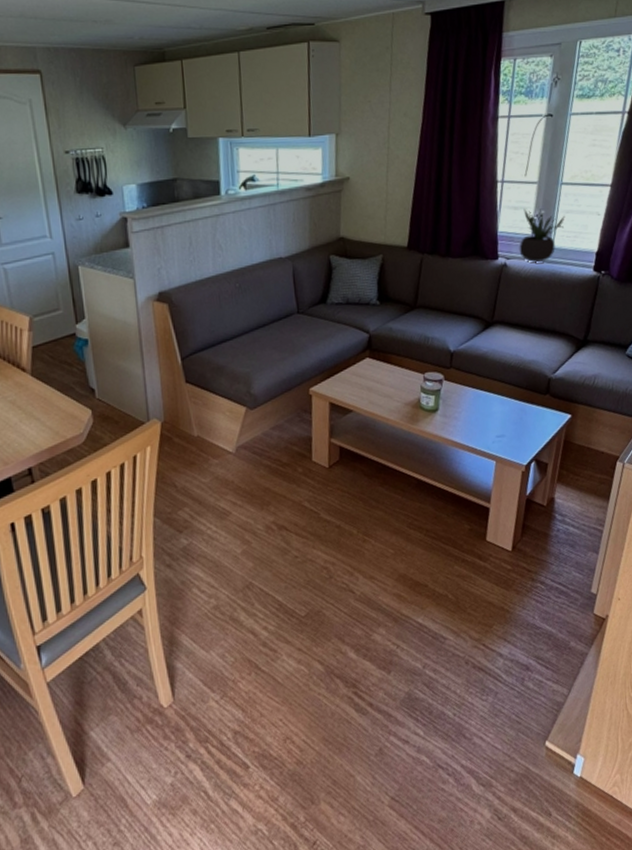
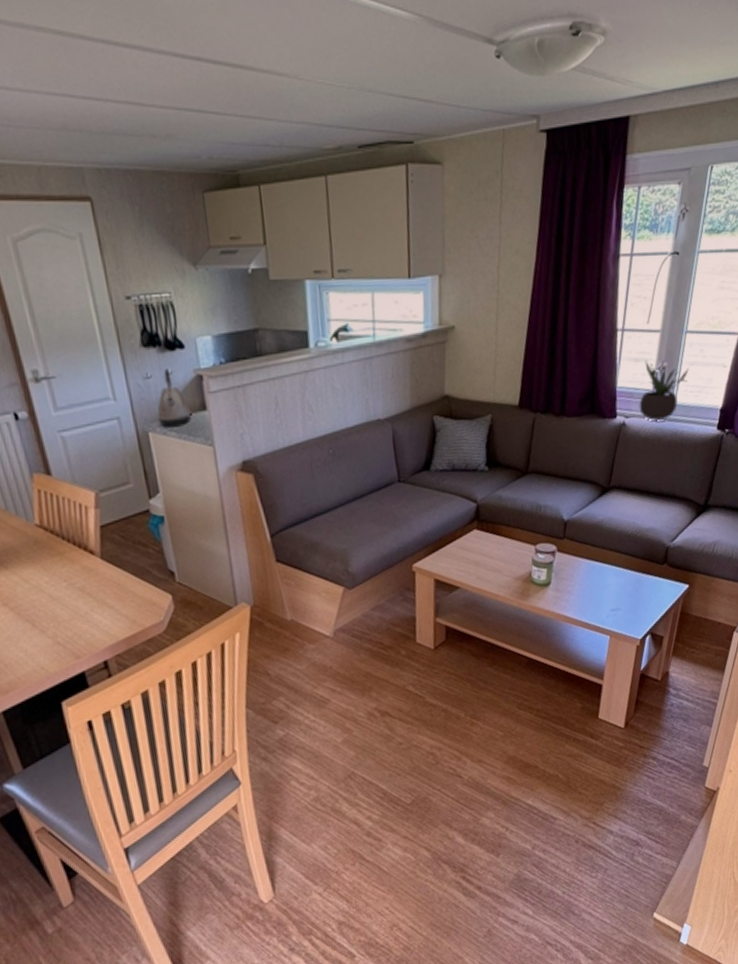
kettle: none [85,212,117,262] -> present [155,368,192,428]

